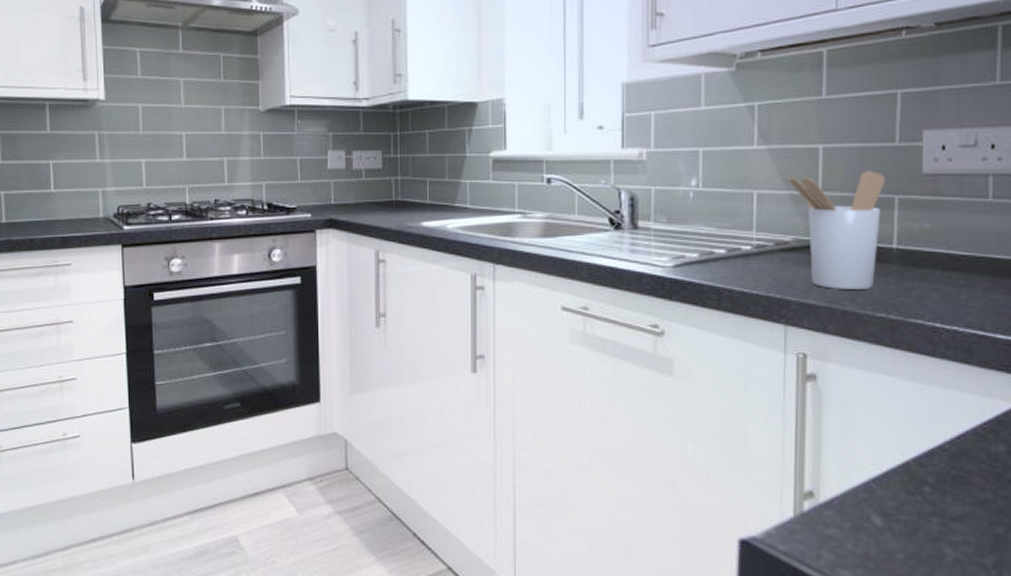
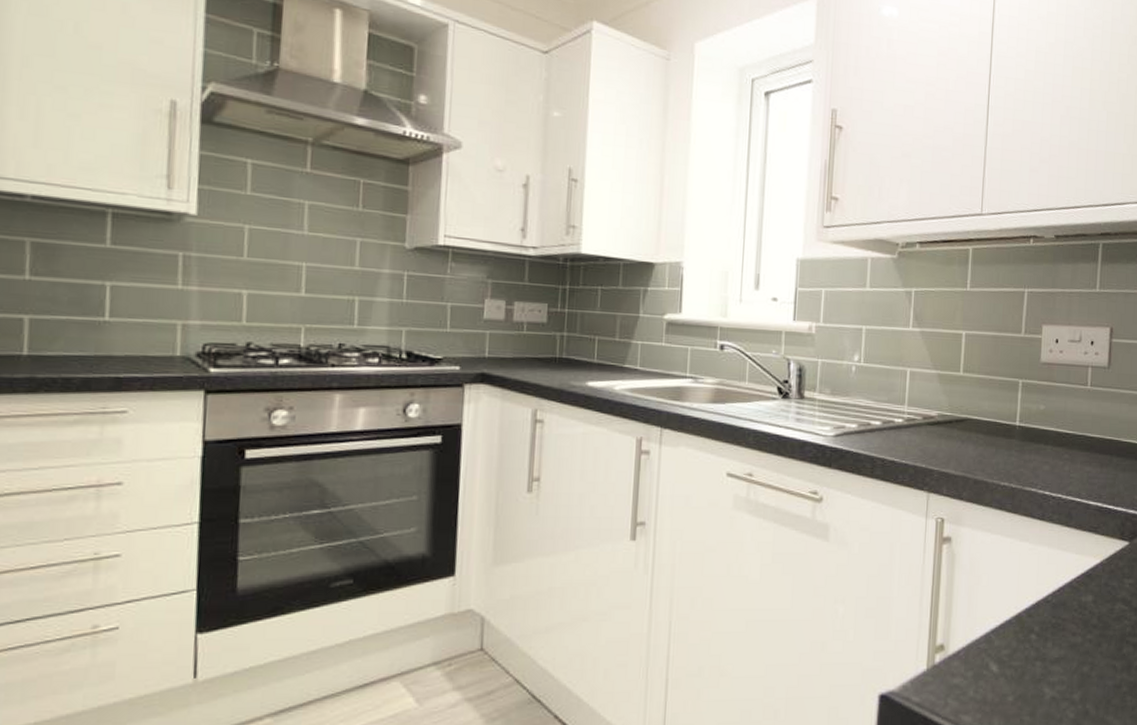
utensil holder: present [784,171,886,289] -> none [933,357,1013,461]

